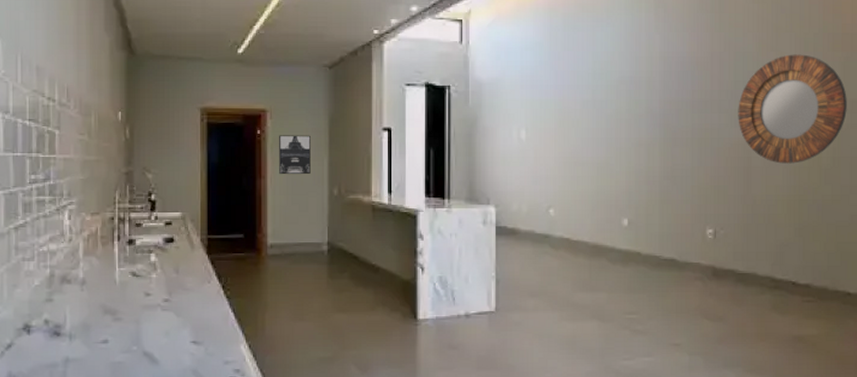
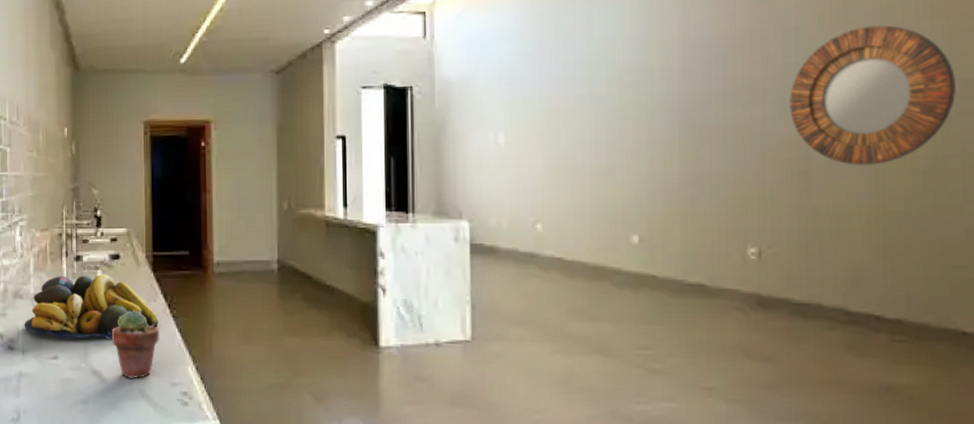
fruit bowl: none [71,257,213,323] -> present [24,274,159,341]
potted succulent: none [164,292,213,359] -> present [111,310,159,379]
wall art: present [279,135,311,175] -> none [224,146,258,189]

